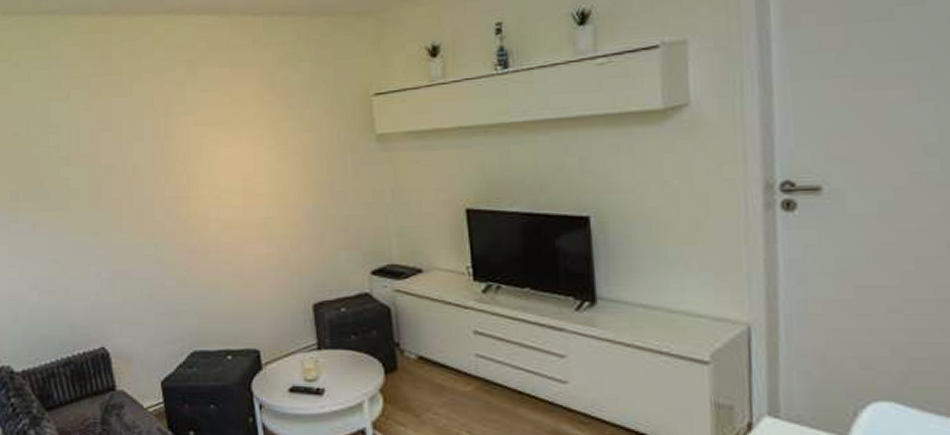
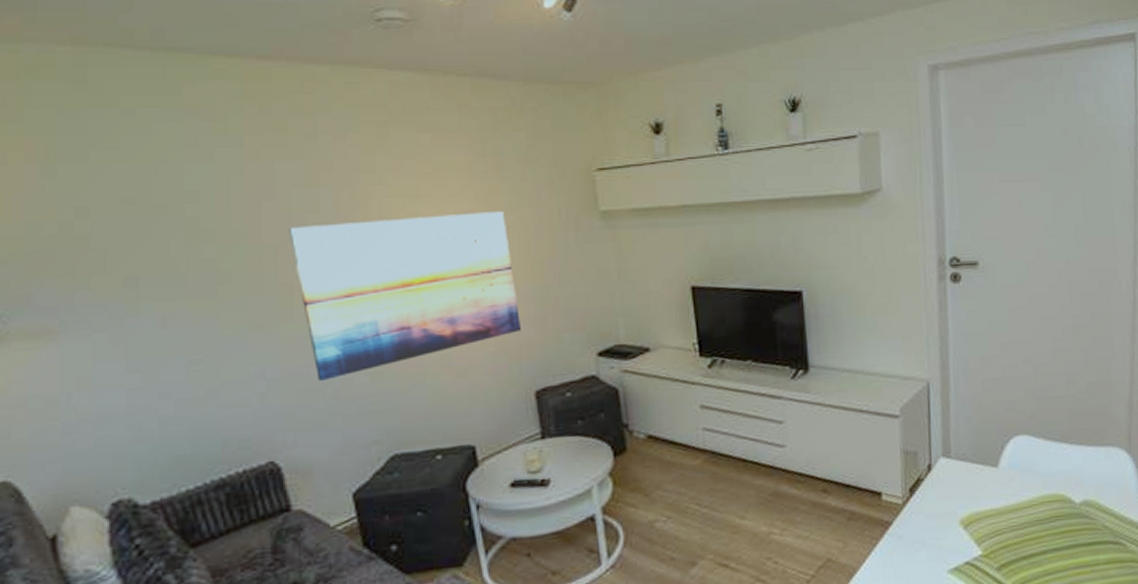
wall art: none [121,136,301,283] -> present [289,211,521,382]

